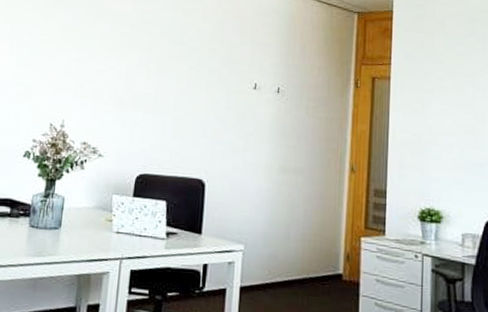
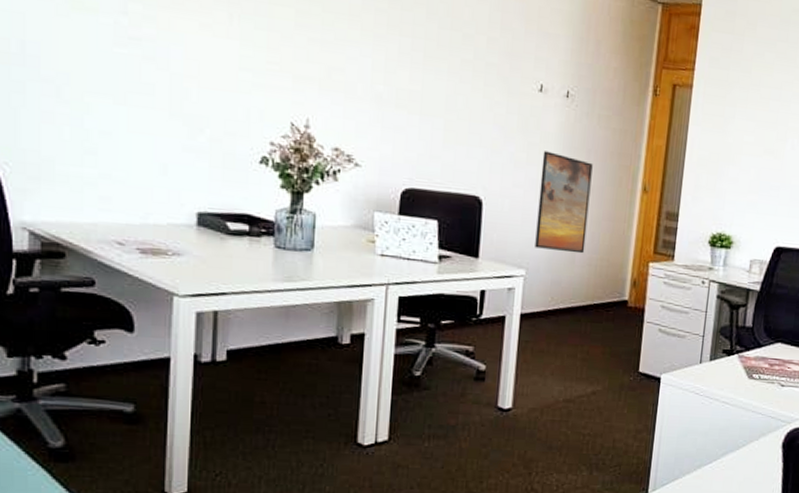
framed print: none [252,138,303,230] -> present [535,151,593,254]

